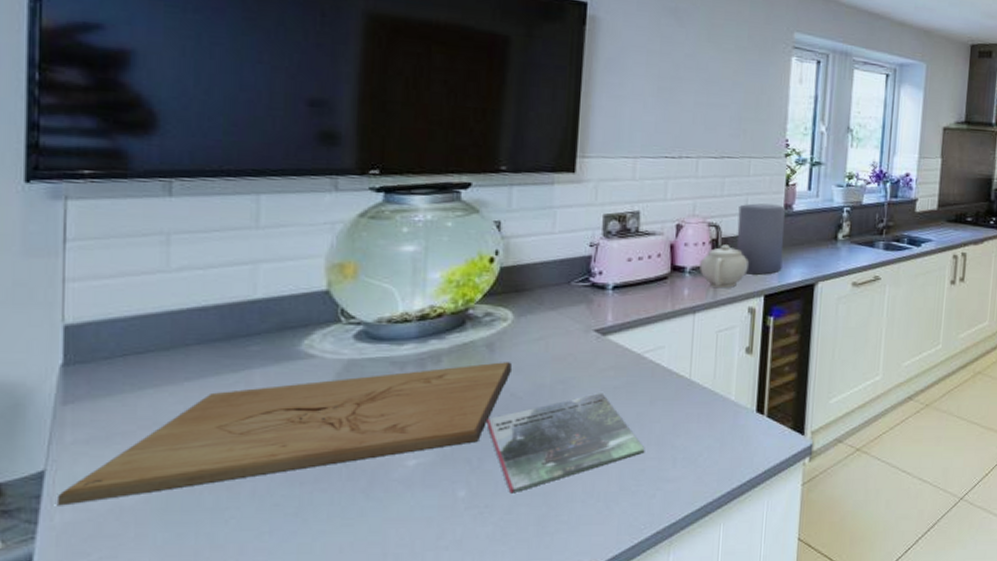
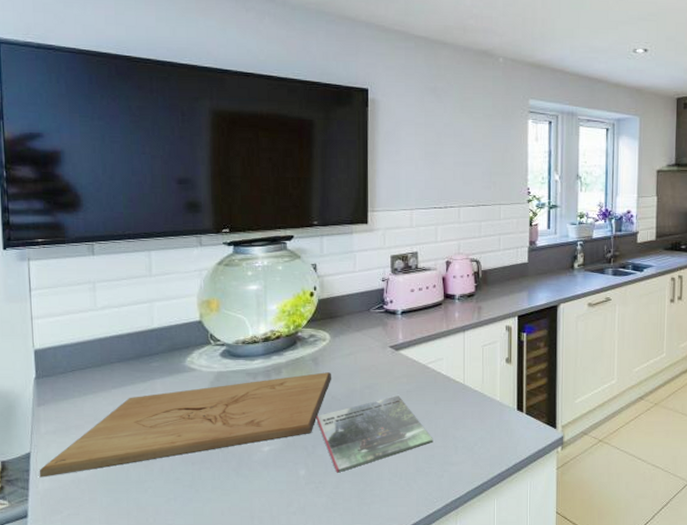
teapot: present [699,244,749,289] -> none [466,276,504,312]
canister: present [736,203,785,275] -> none [493,241,531,299]

